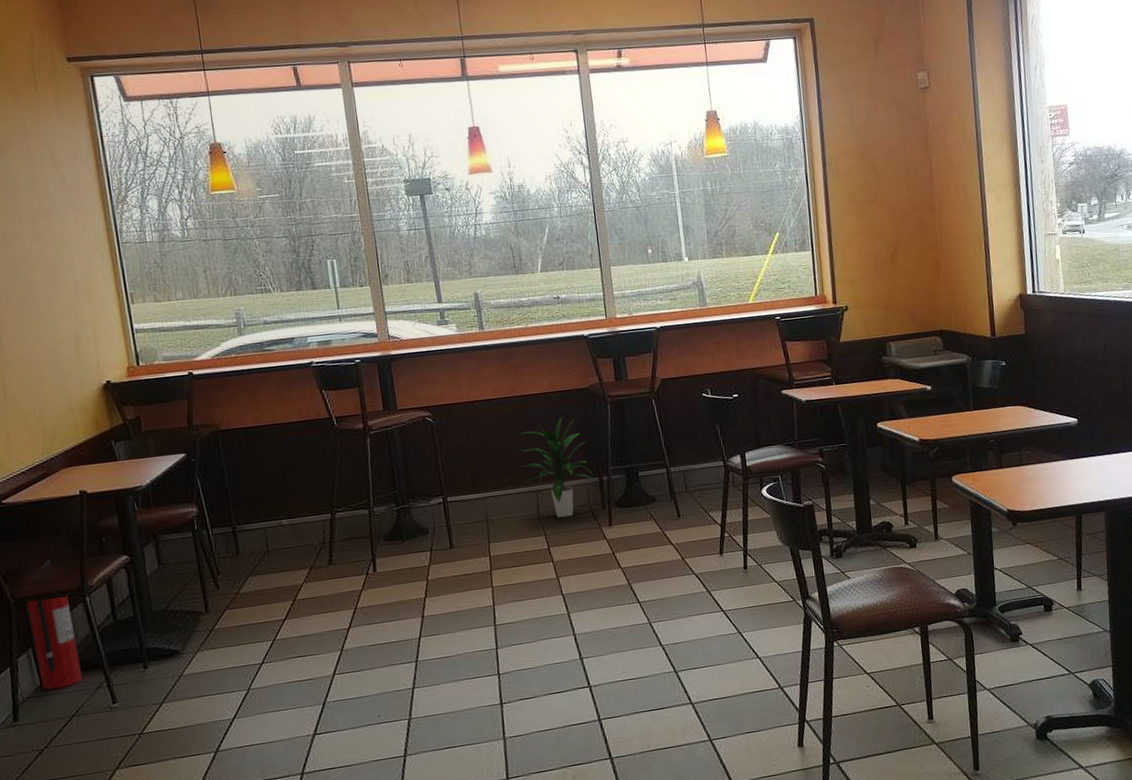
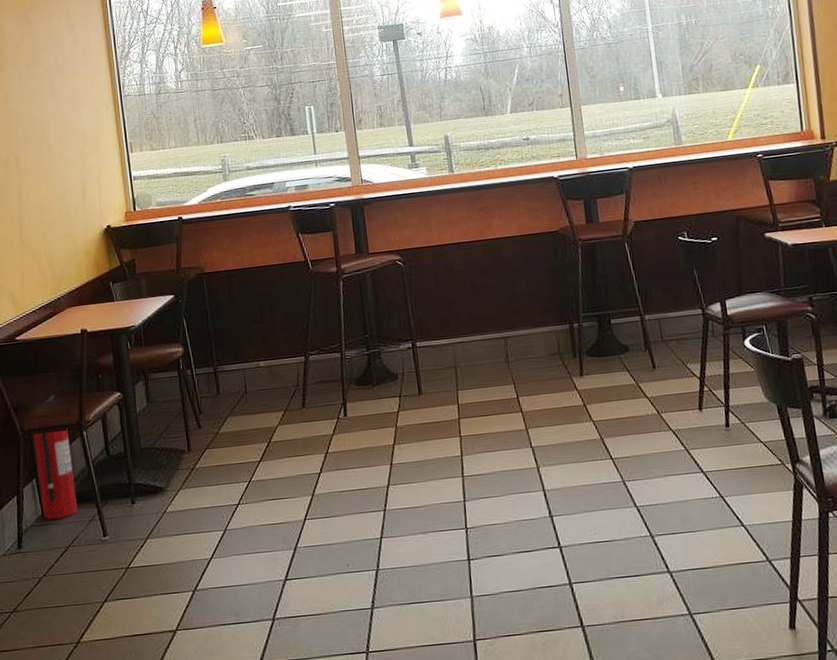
indoor plant: present [521,416,594,518] -> none [490,261,564,366]

